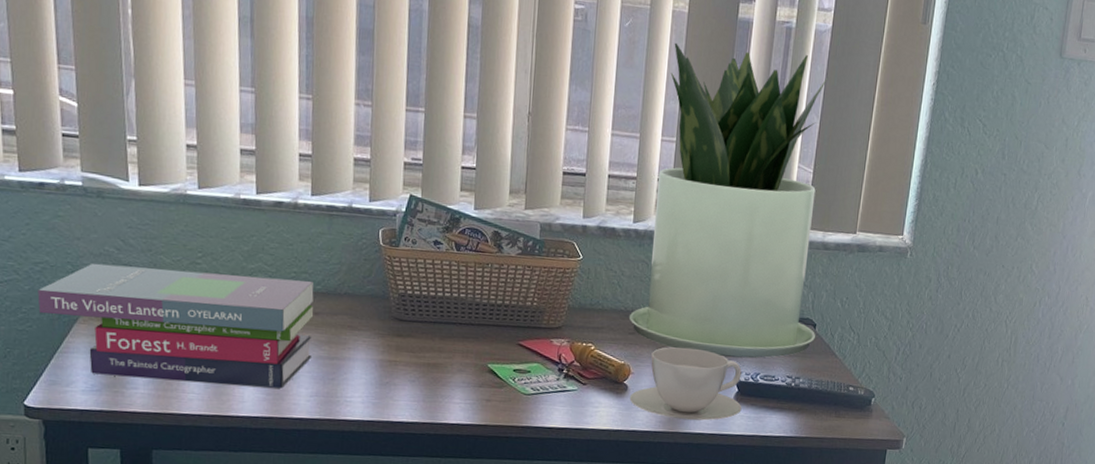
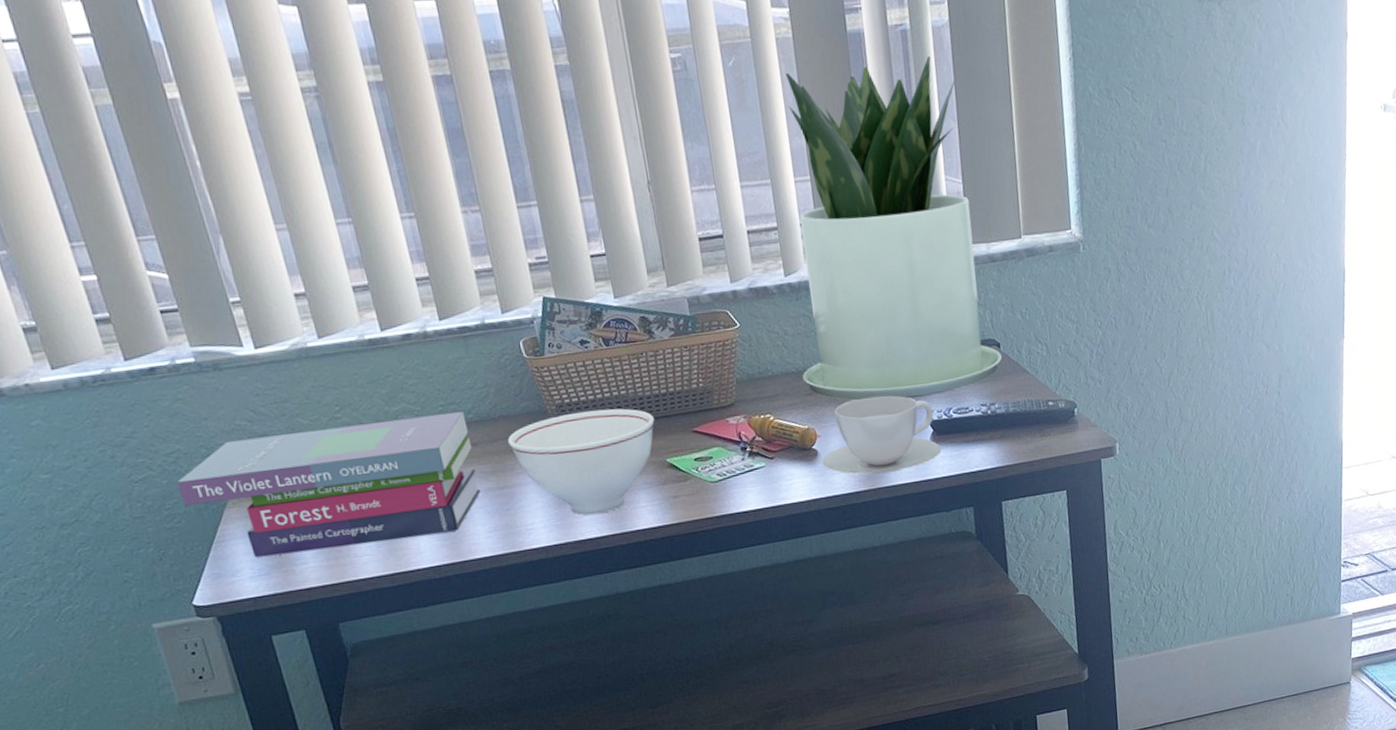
bowl: none [346,304,486,401] -> present [507,408,655,515]

